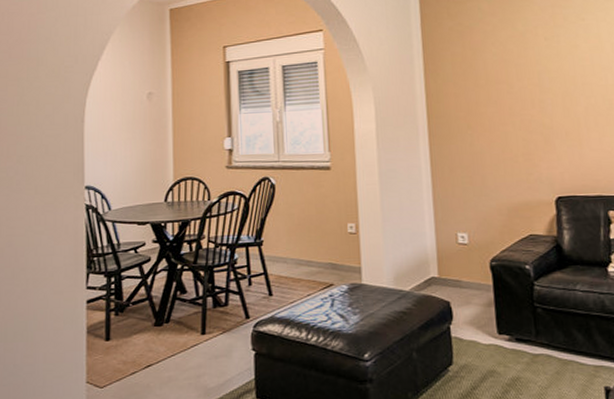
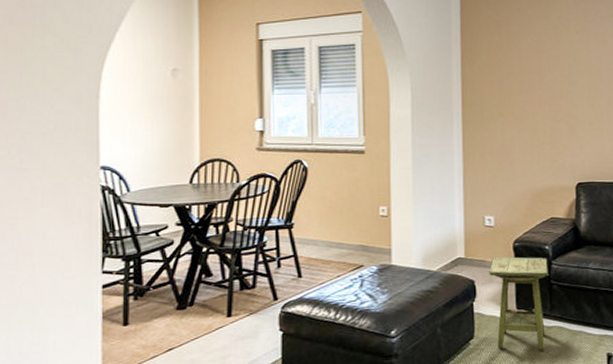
side table: none [465,276,532,382] -> present [489,256,550,351]

